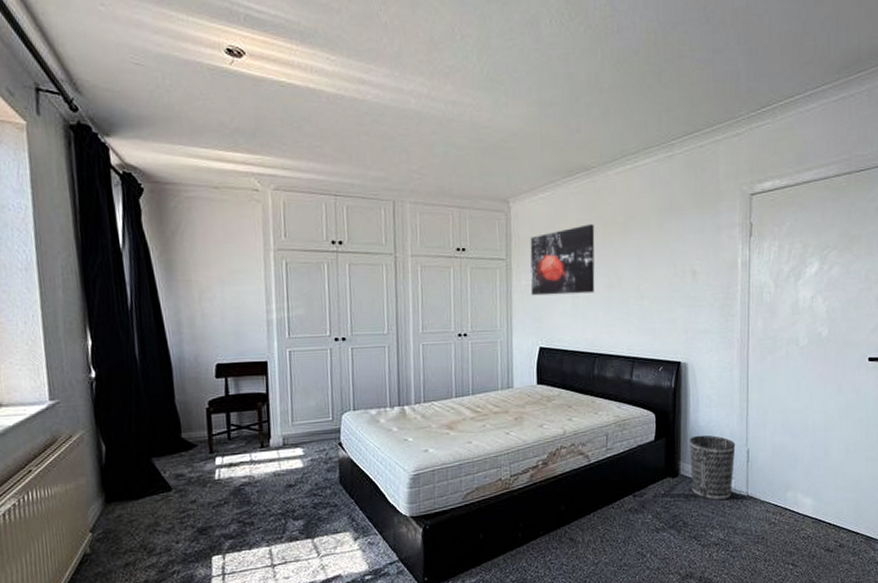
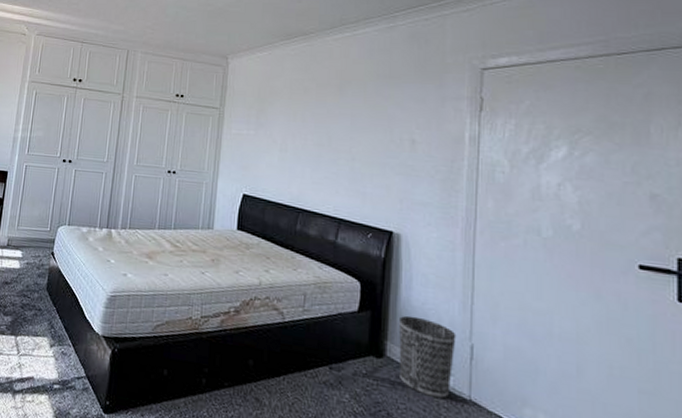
wall art: present [530,224,595,296] -> none [239,84,309,149]

